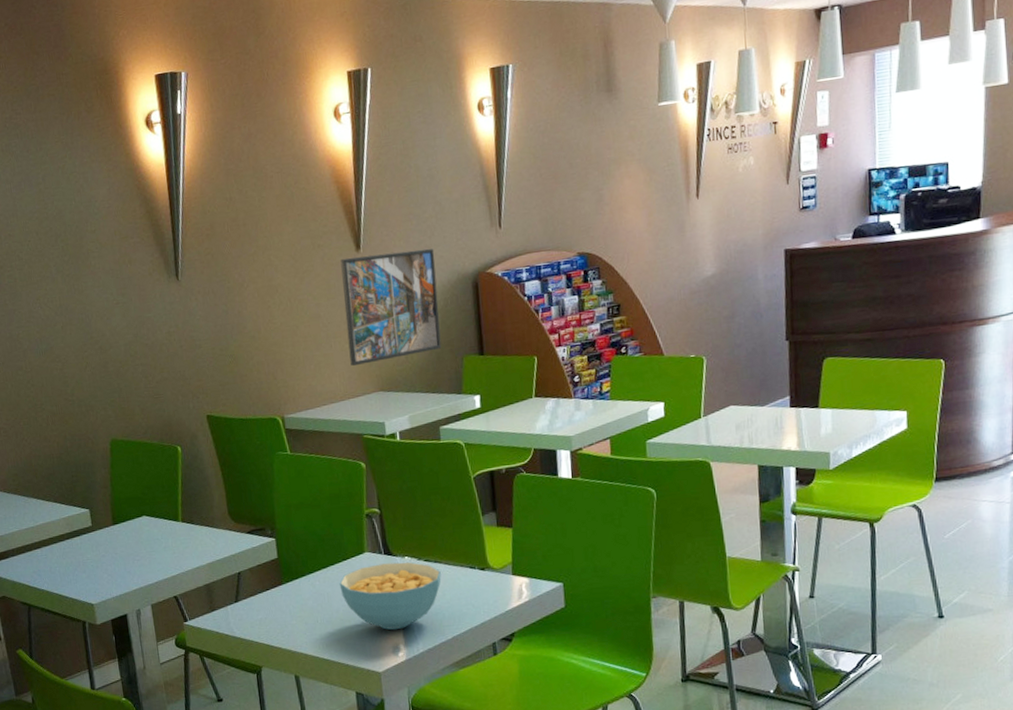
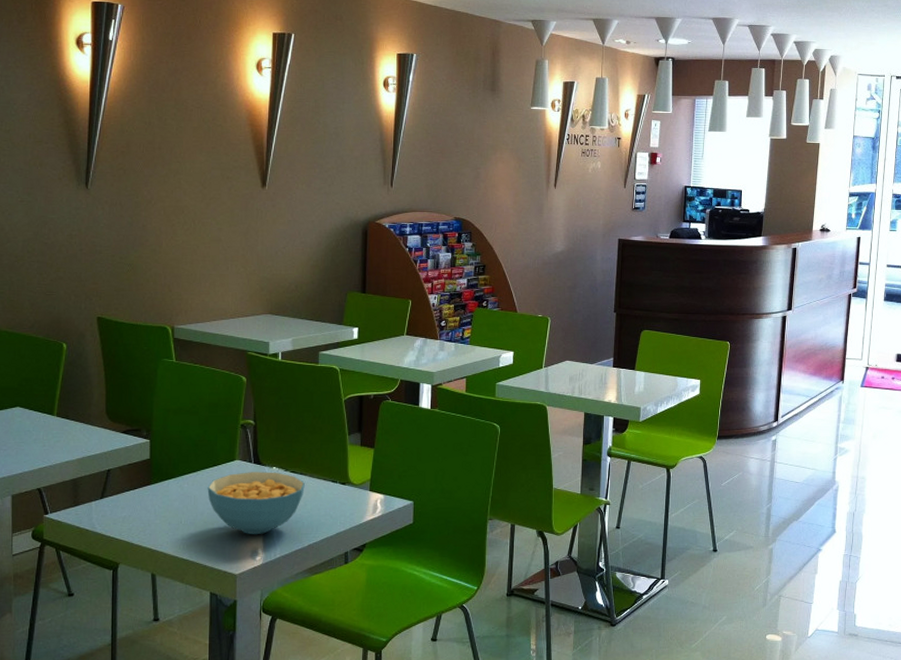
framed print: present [340,248,442,366] -> none [244,192,332,288]

